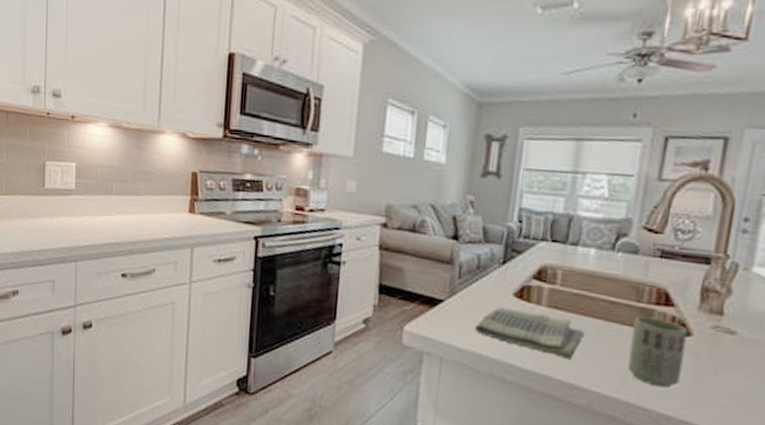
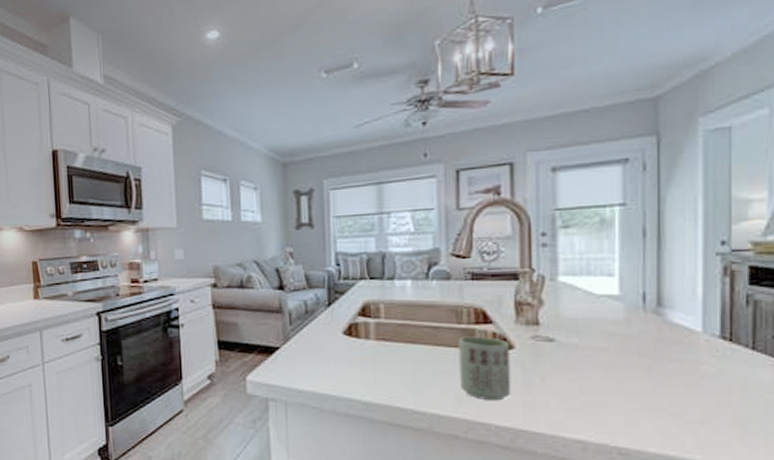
dish towel: present [474,307,585,361] -> none [311,346,415,387]

